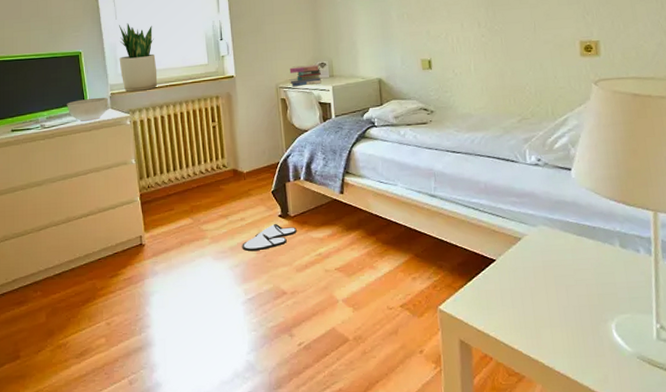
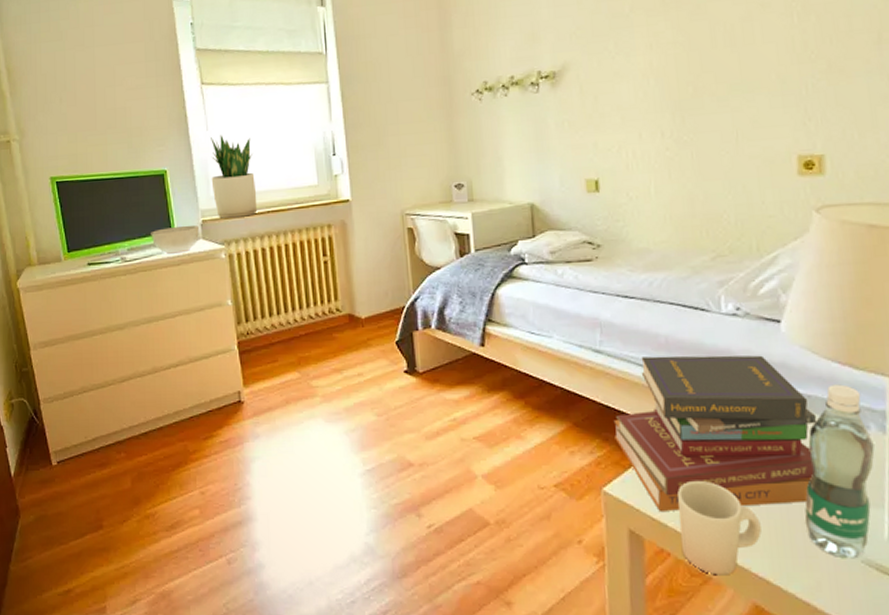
slippers: present [242,223,297,252] -> none [359,380,427,414]
books: present [289,64,321,87] -> none [417,185,458,214]
books: none [446,196,601,324] -> present [613,355,817,511]
mug: none [497,297,562,374] -> present [677,480,762,576]
bottle: none [593,217,644,356] -> present [804,384,875,559]

